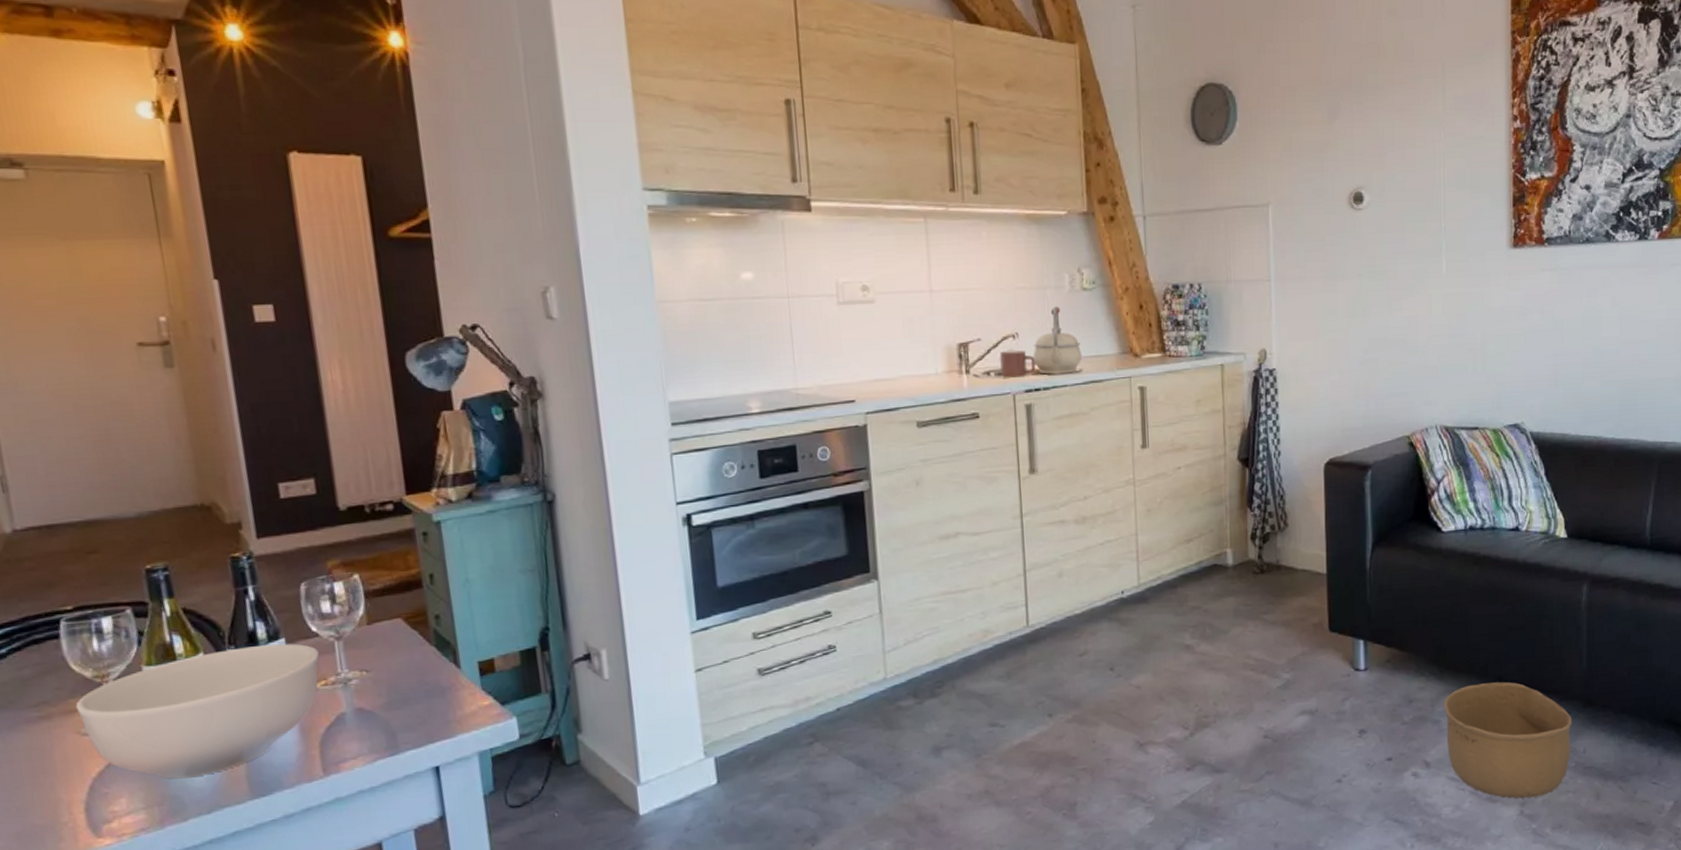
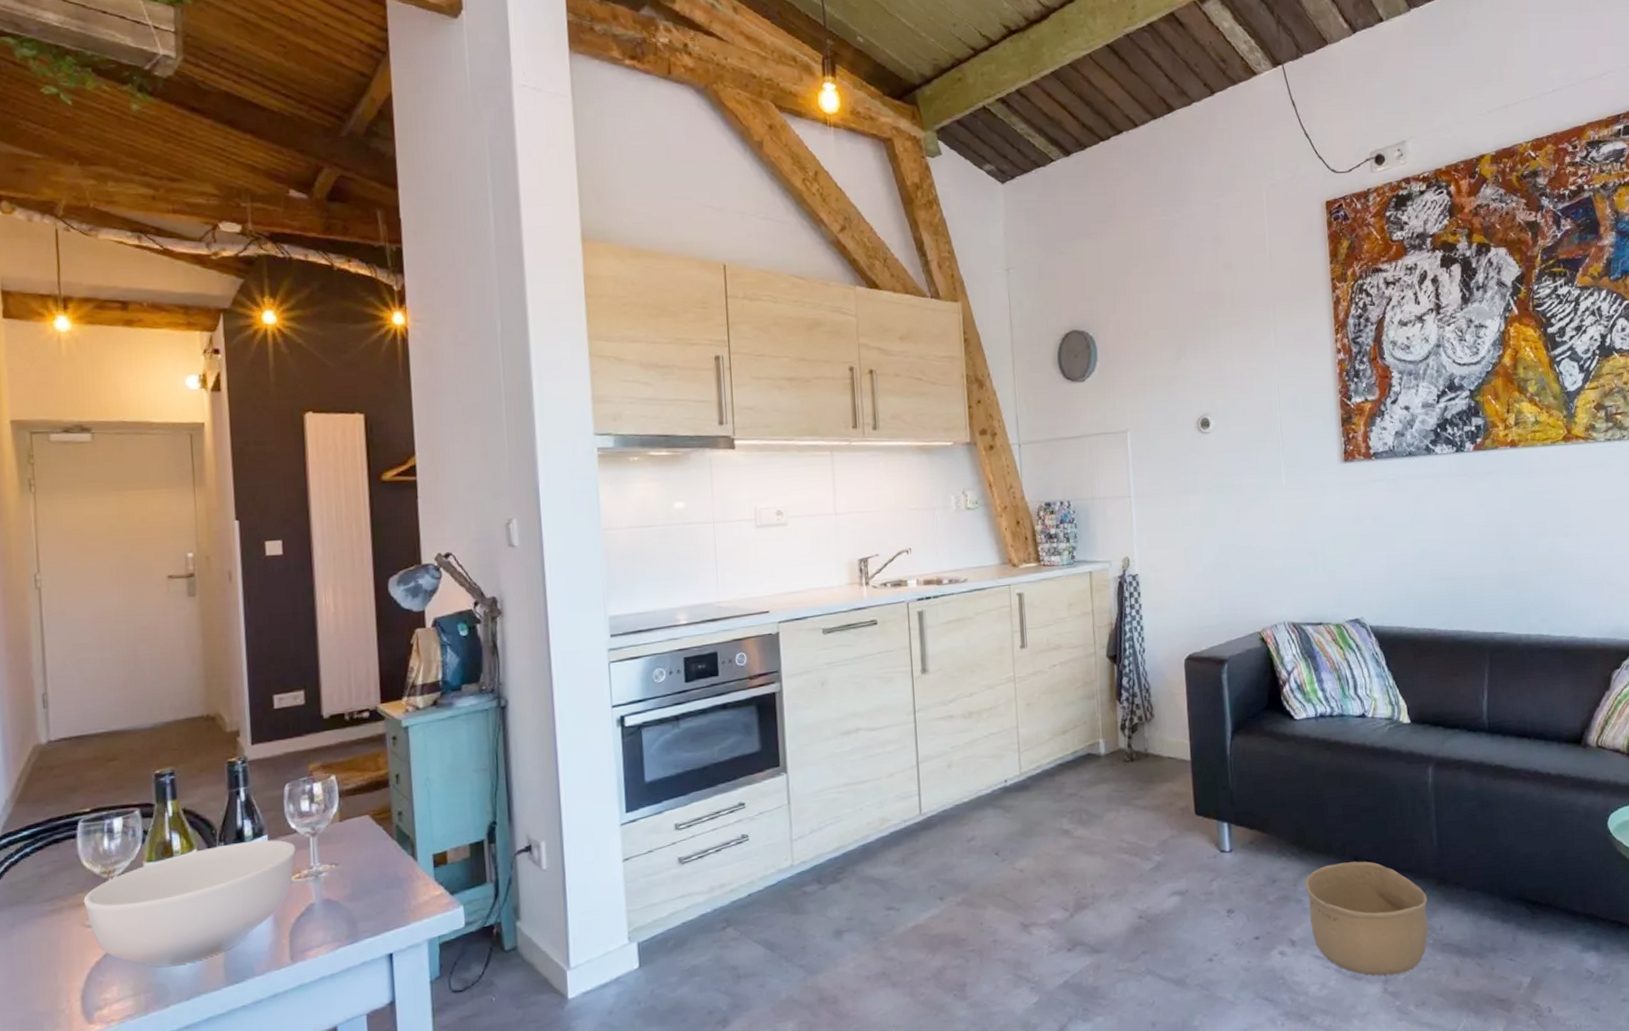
mug: present [1000,349,1036,379] -> none [895,563,927,589]
kettle: present [1032,306,1083,375] -> none [924,524,967,585]

